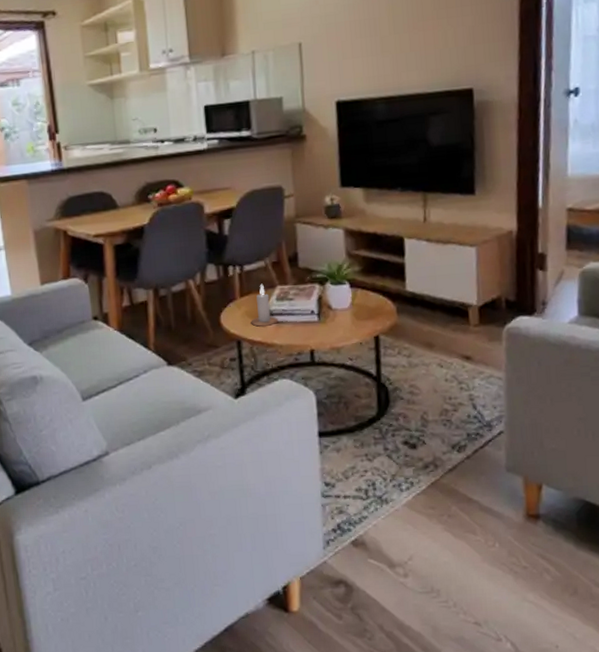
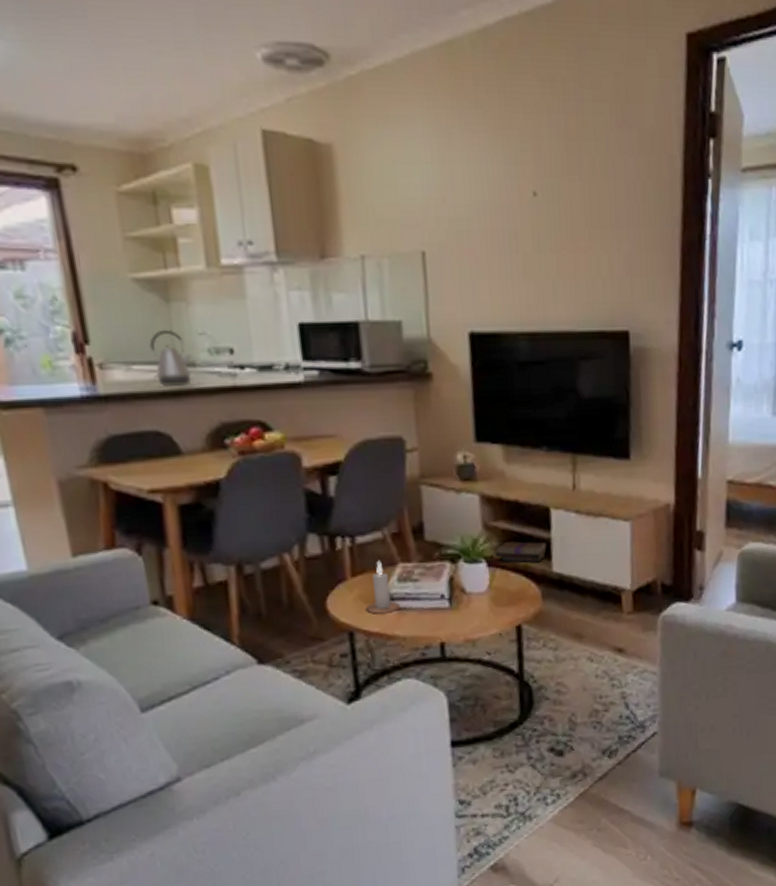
kettle: none [98,118,128,159] -> present [149,329,193,386]
books: none [356,266,401,284] -> present [494,541,547,563]

